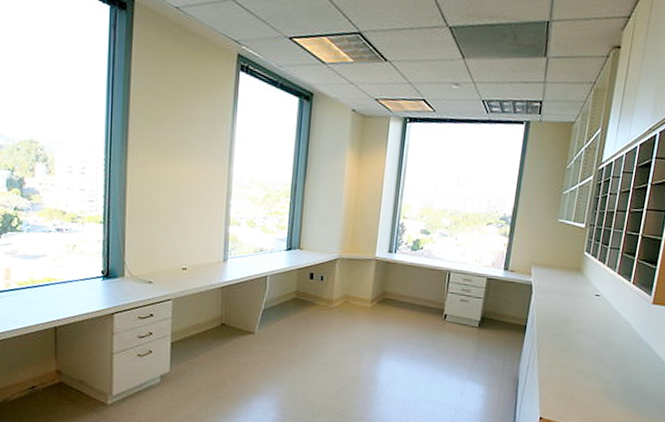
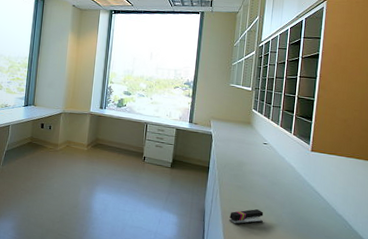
stapler: none [547,375,590,395] -> present [229,208,264,225]

